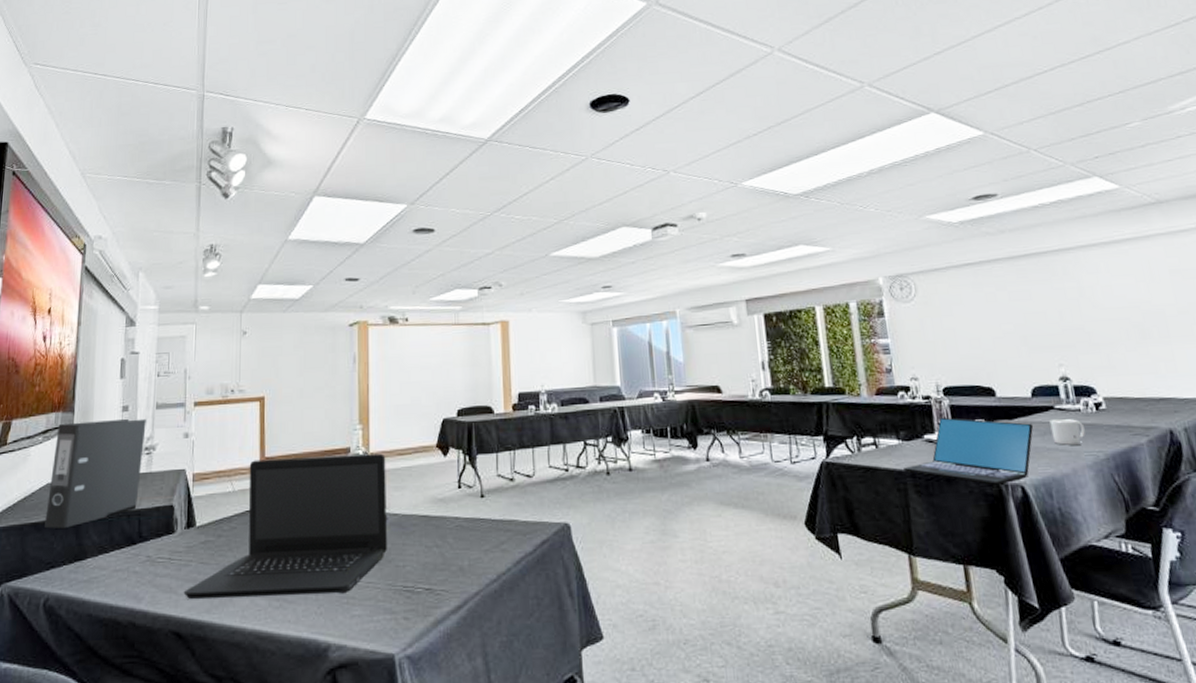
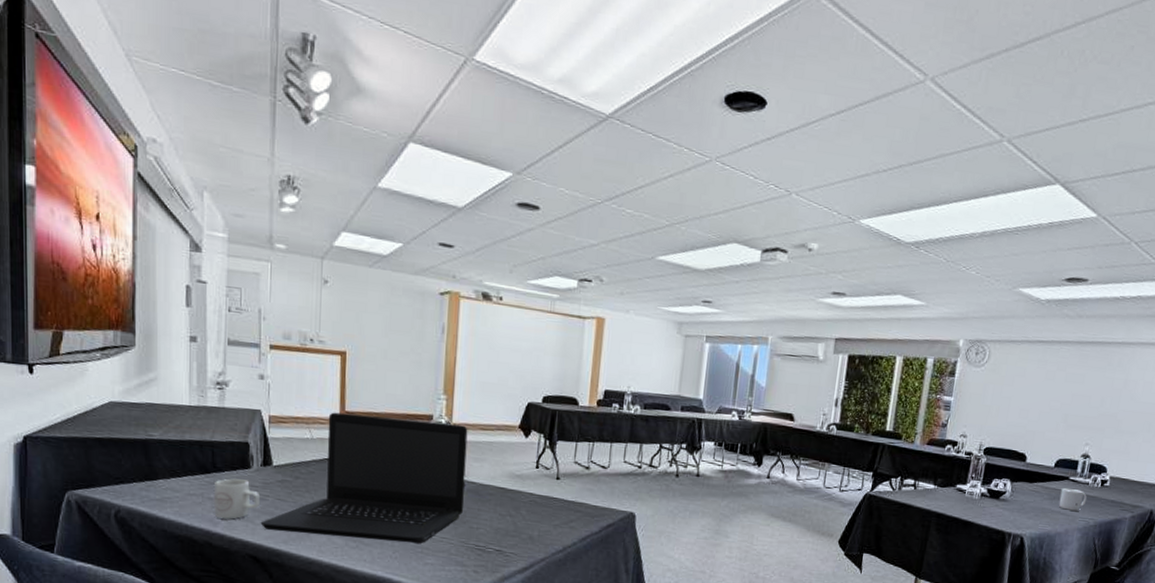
binder: present [45,418,146,529] -> none [110,343,217,448]
mug: none [138,546,184,593] -> present [213,478,261,519]
laptop: present [903,417,1034,485] -> none [932,472,1048,534]

